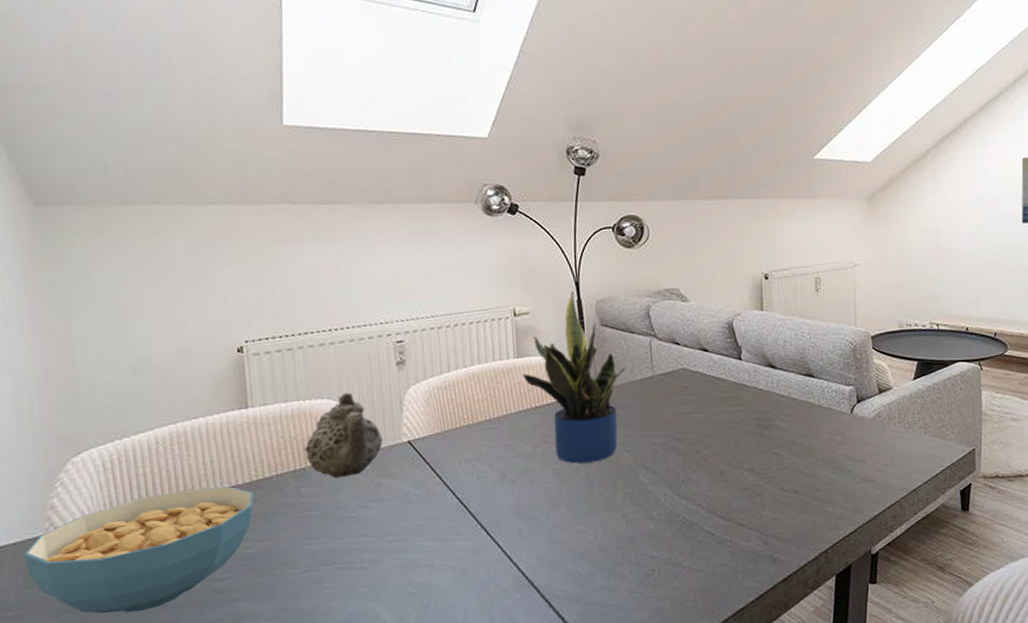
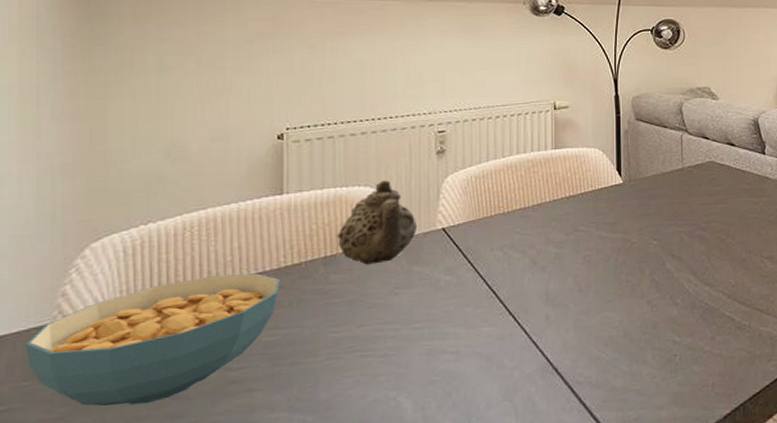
potted plant: present [522,291,626,464] -> none [559,87,657,251]

